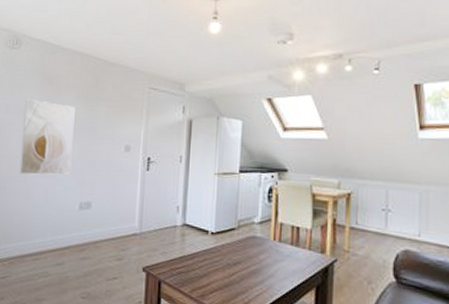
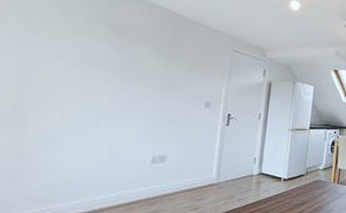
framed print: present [19,98,75,175] -> none [75,46,151,129]

